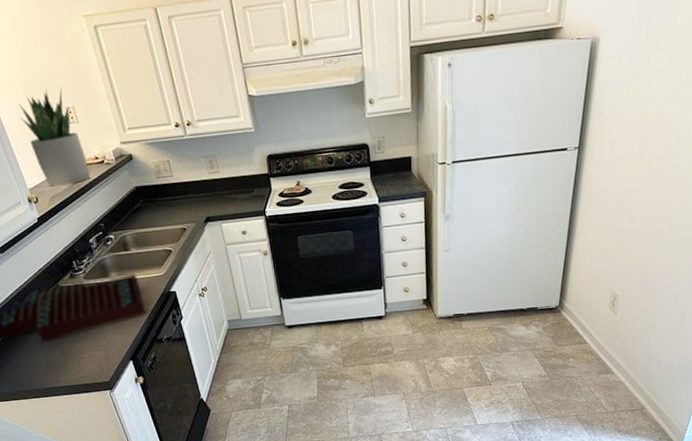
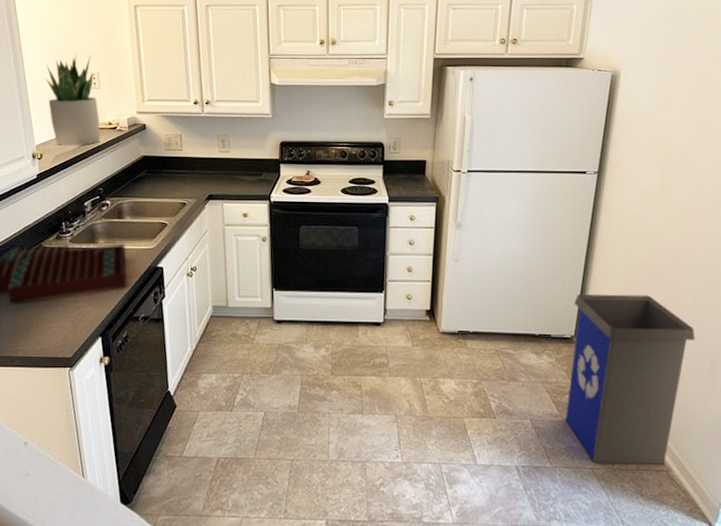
recycling bin: none [553,260,669,411] -> present [566,294,696,465]

